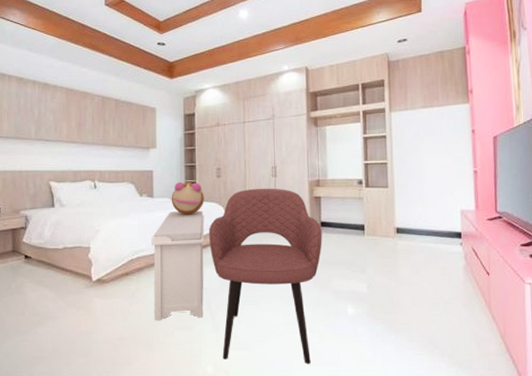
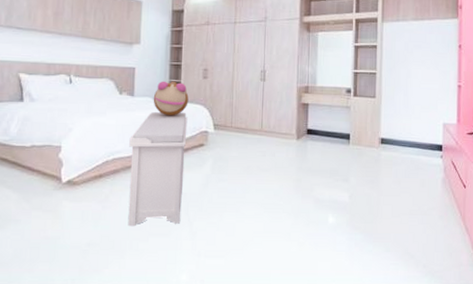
armchair: present [209,188,322,365] -> none [191,92,308,274]

